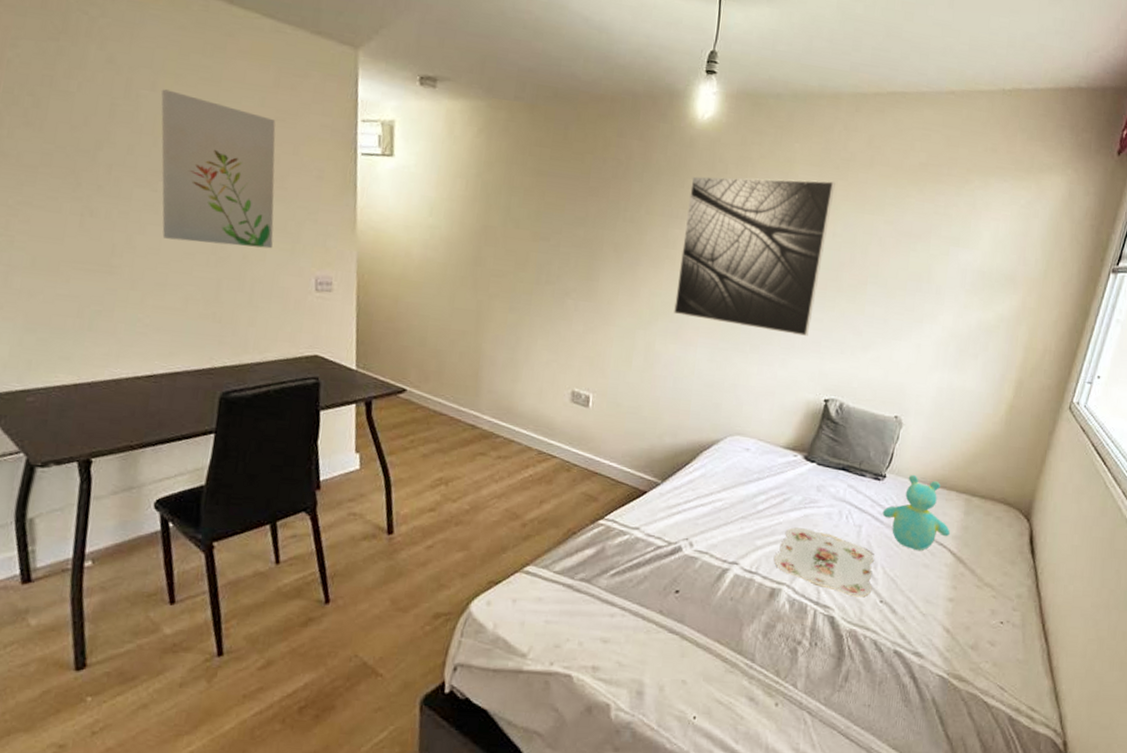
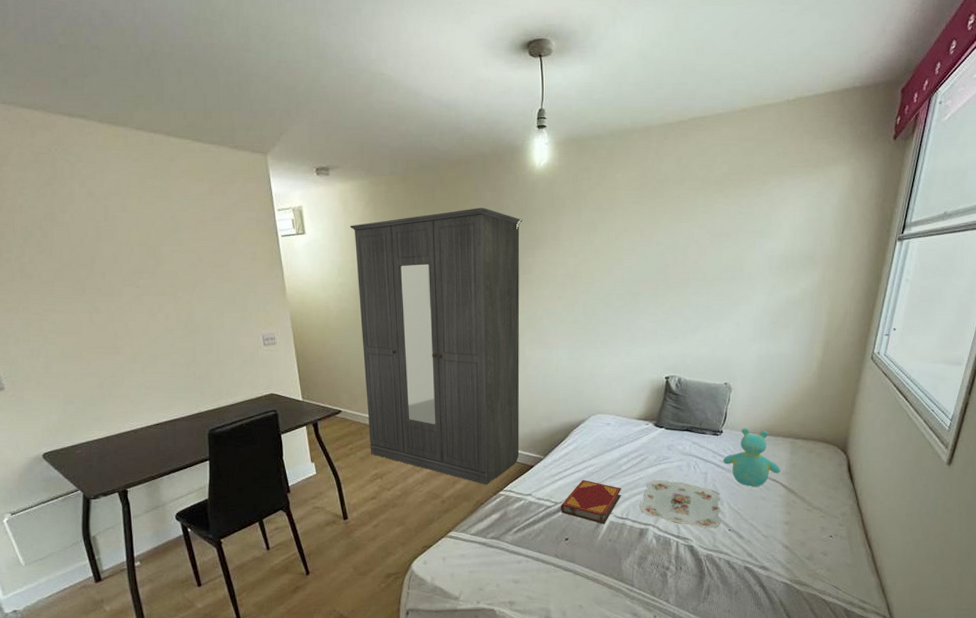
wall art: present [161,89,276,249] -> none [130,209,227,321]
wardrobe: none [436,154,673,510] -> present [349,208,523,485]
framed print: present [674,176,835,336] -> none [536,200,654,329]
hardback book: none [674,516,754,577] -> present [561,479,621,524]

